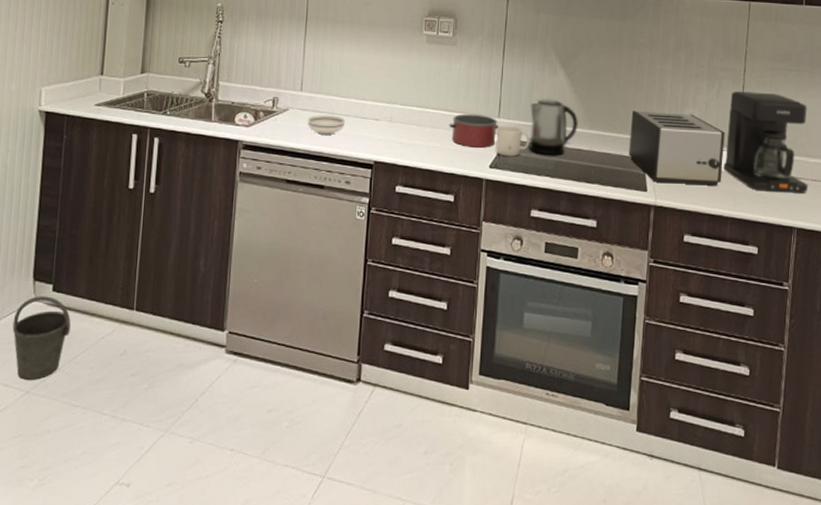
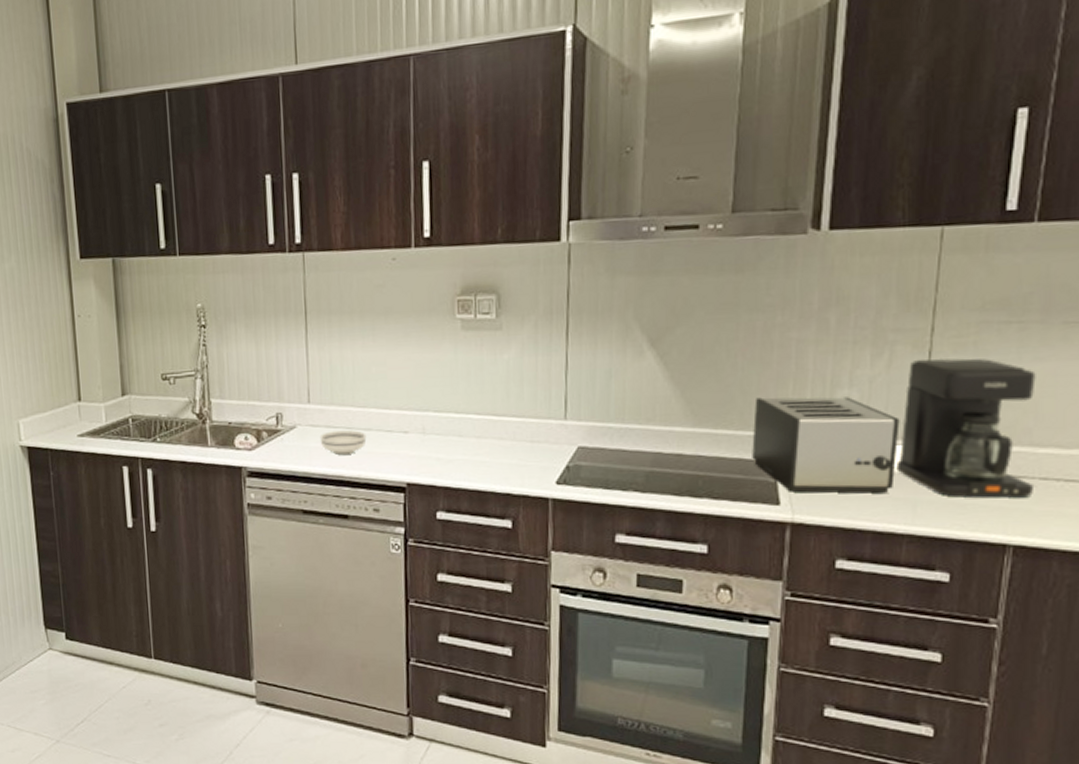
bucket: present [12,296,71,380] -> none [31,644,90,729]
cooking pot: present [449,114,500,148] -> none [499,417,567,460]
mug: present [496,125,530,158] -> none [562,428,610,470]
kettle: present [529,98,578,156] -> none [608,389,677,466]

